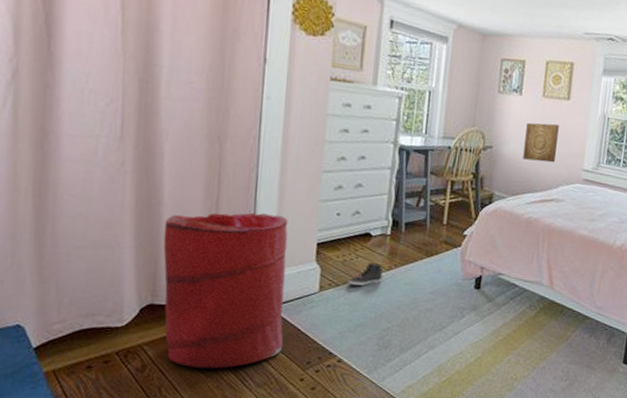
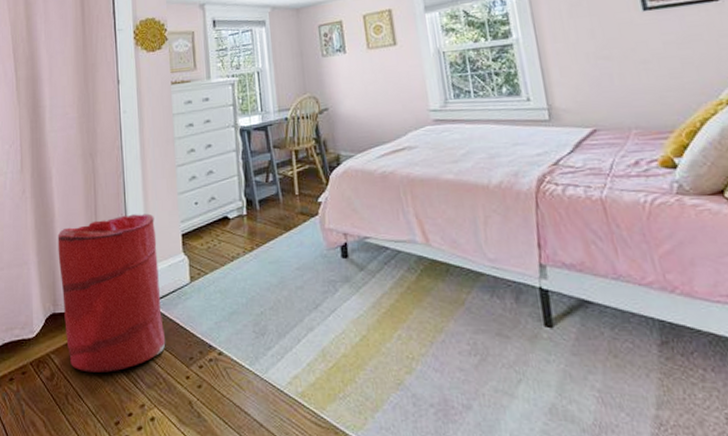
sneaker: present [348,263,383,286] -> none [215,246,247,271]
wall art: present [523,122,559,163] -> none [358,71,396,114]

